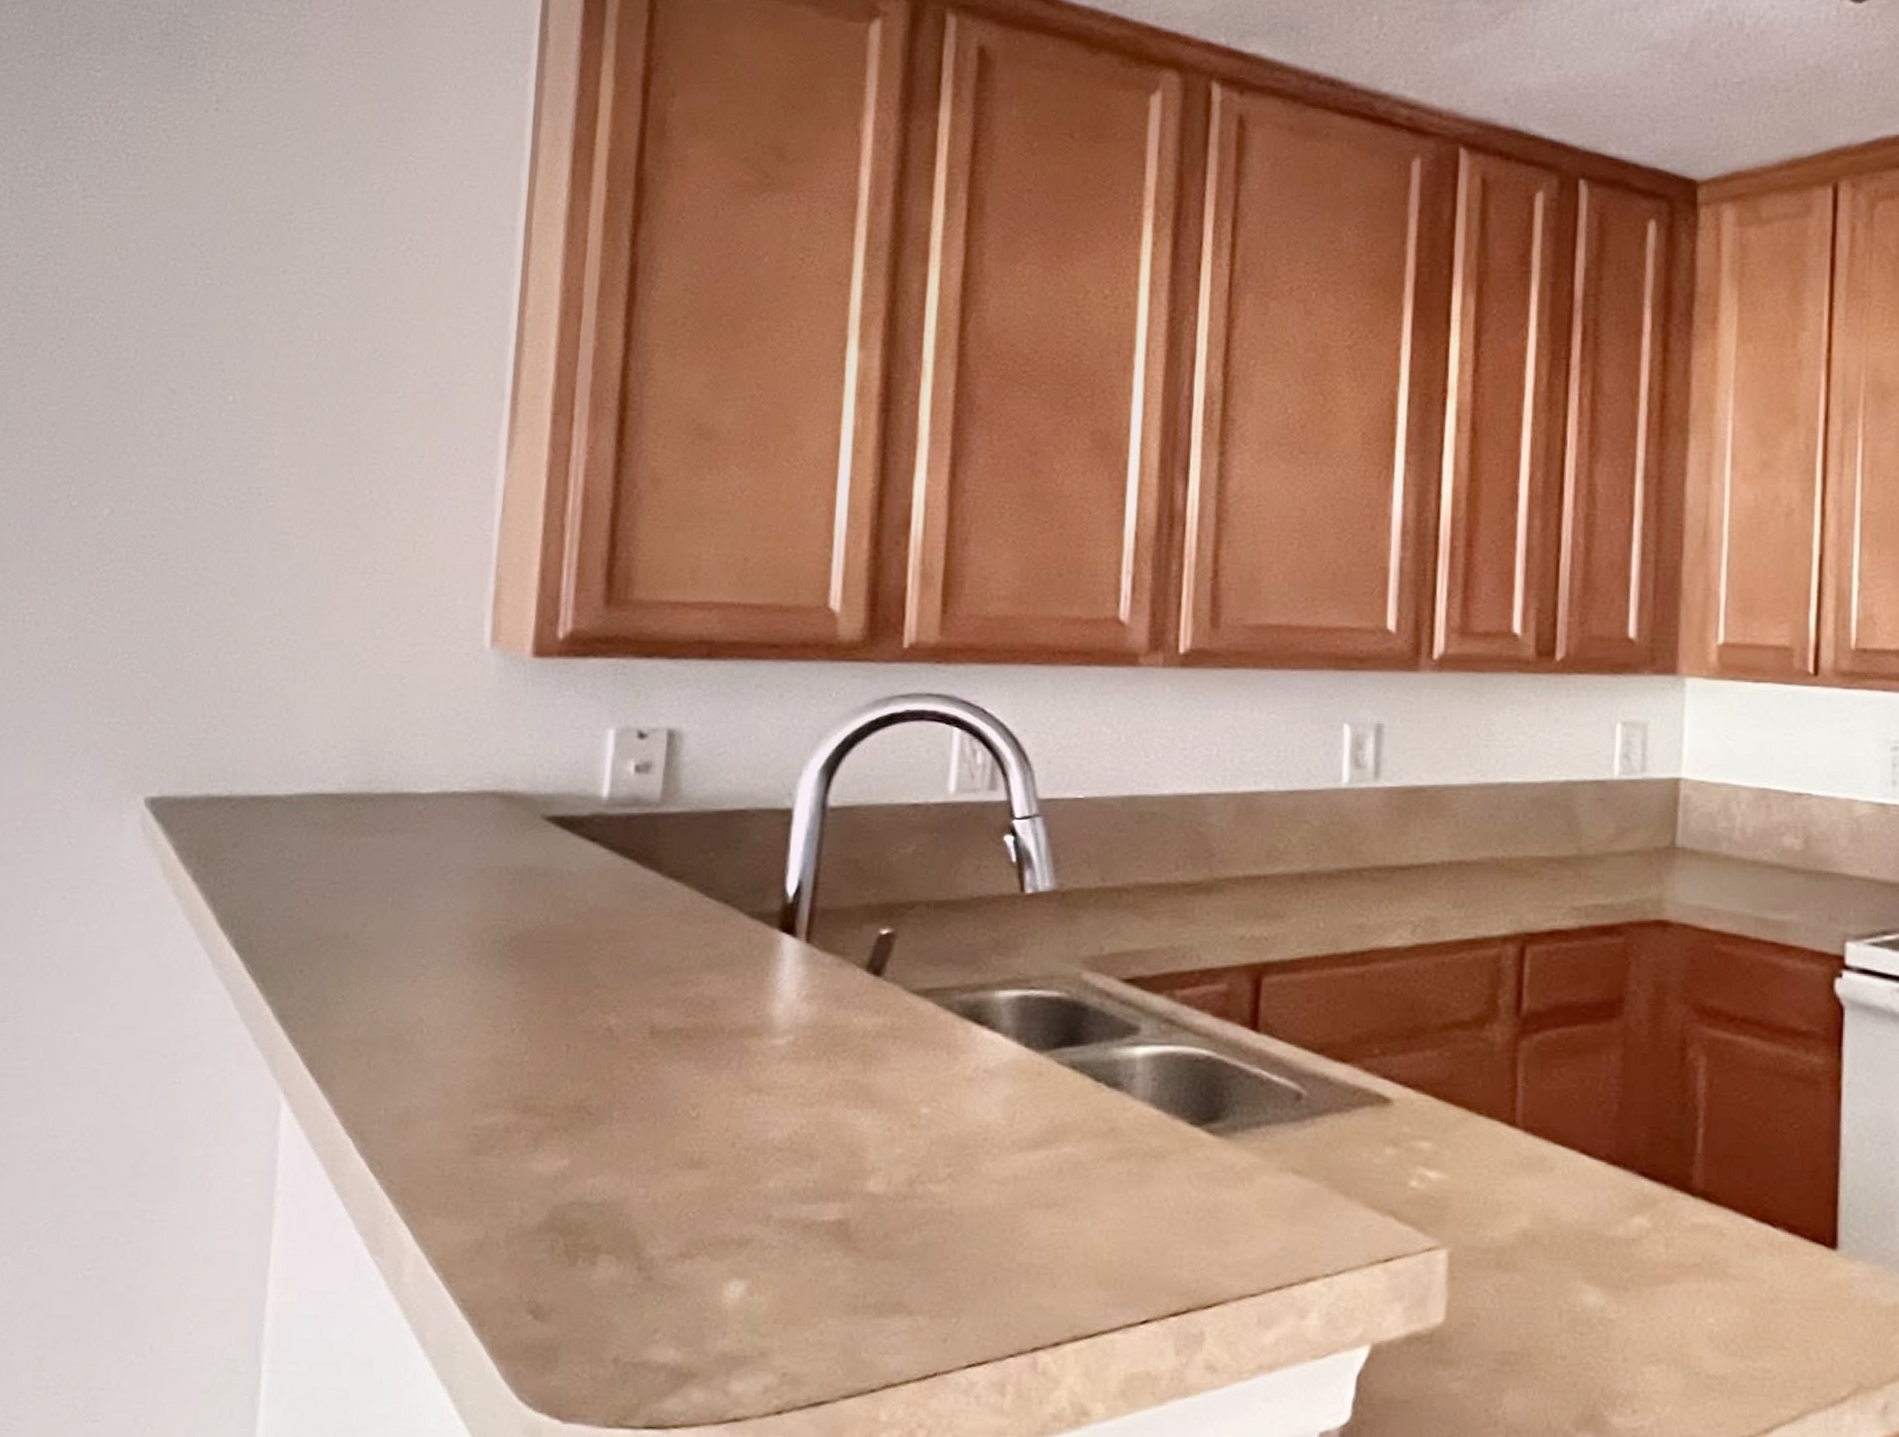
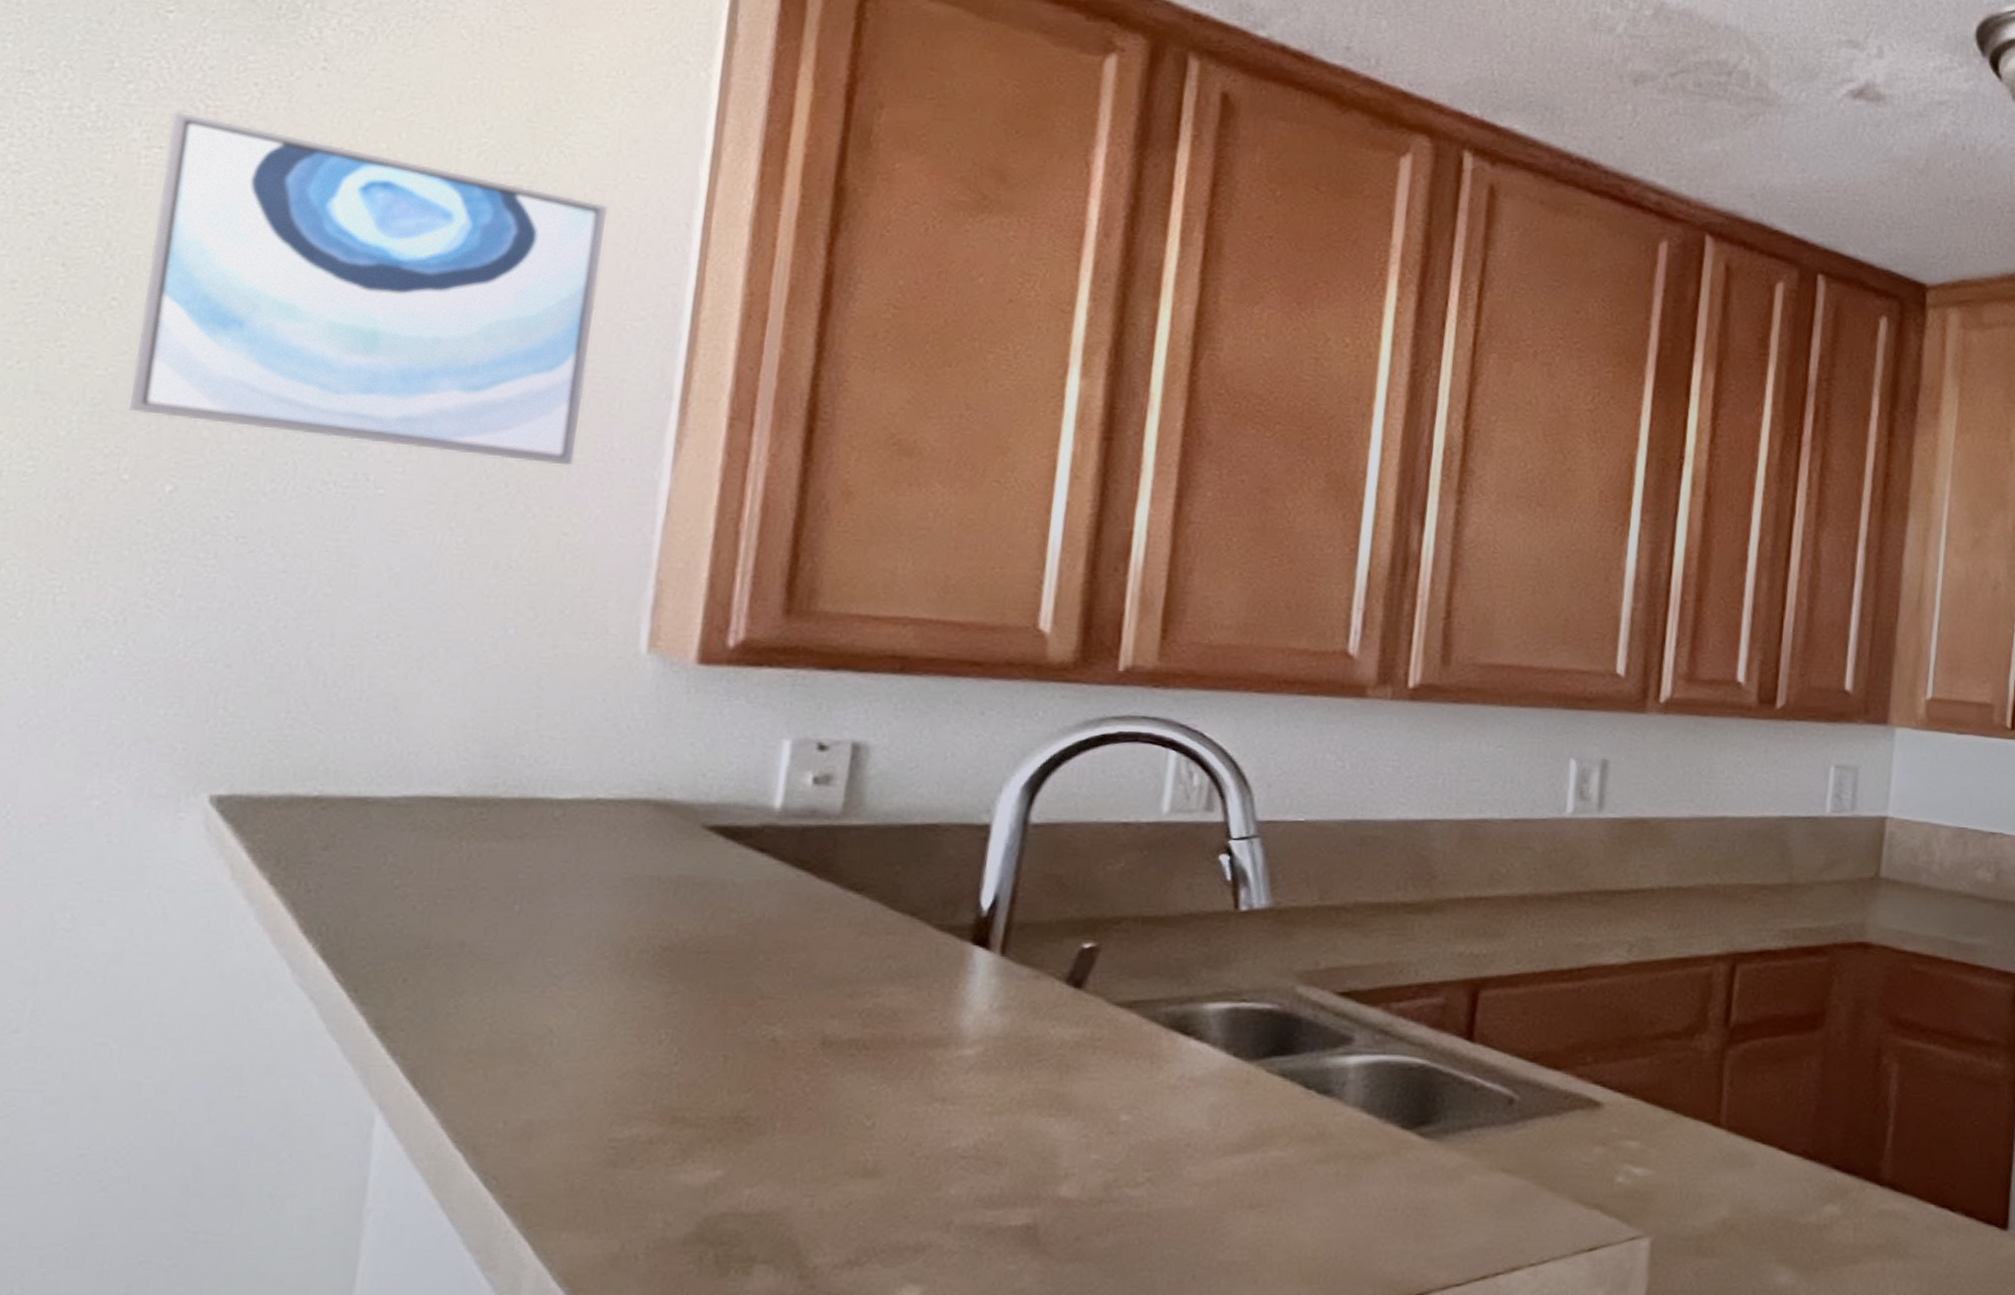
wall art: none [75,162,446,469] -> present [129,111,609,466]

